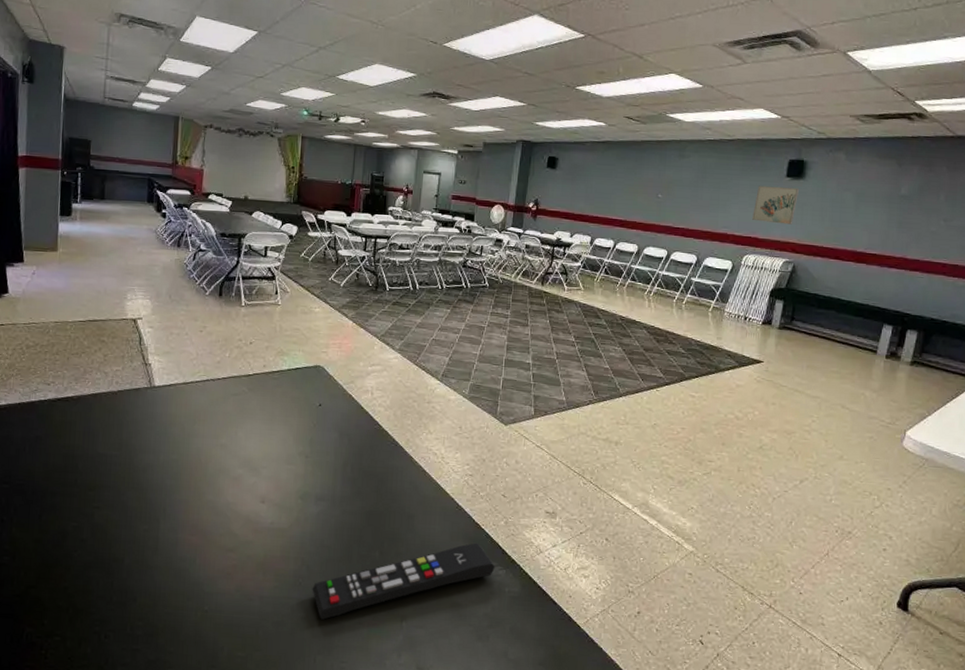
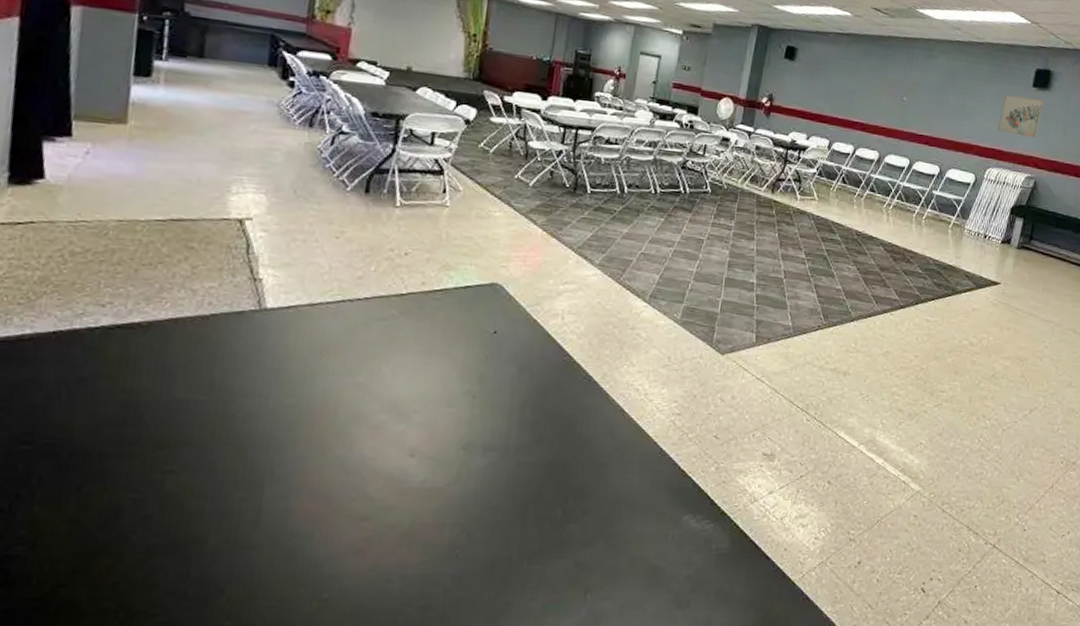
remote control: present [312,543,495,620] -> none [472,493,702,599]

